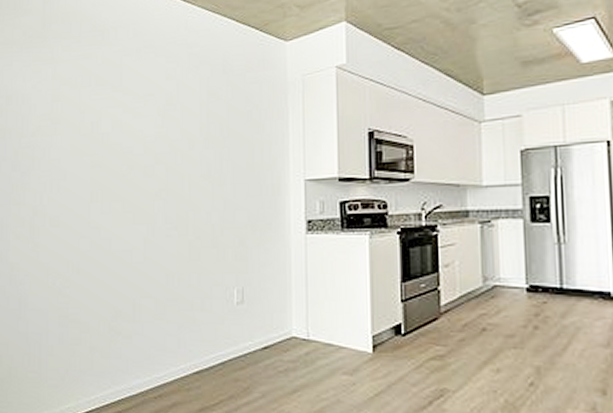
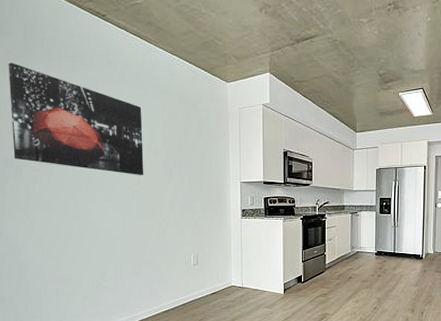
wall art: none [22,45,174,176] -> present [8,62,144,175]

